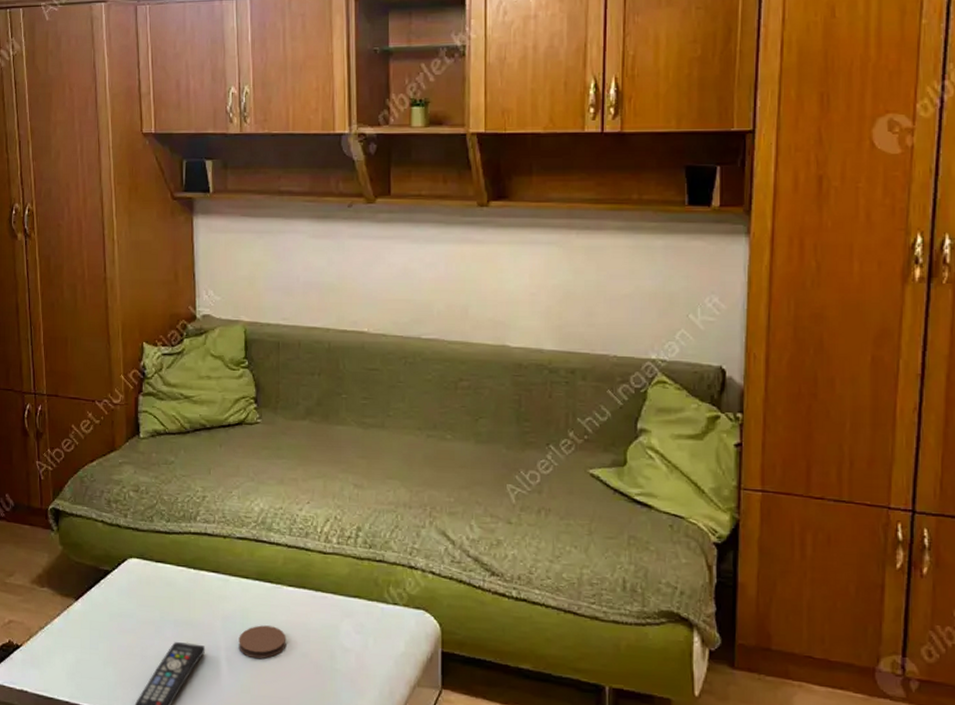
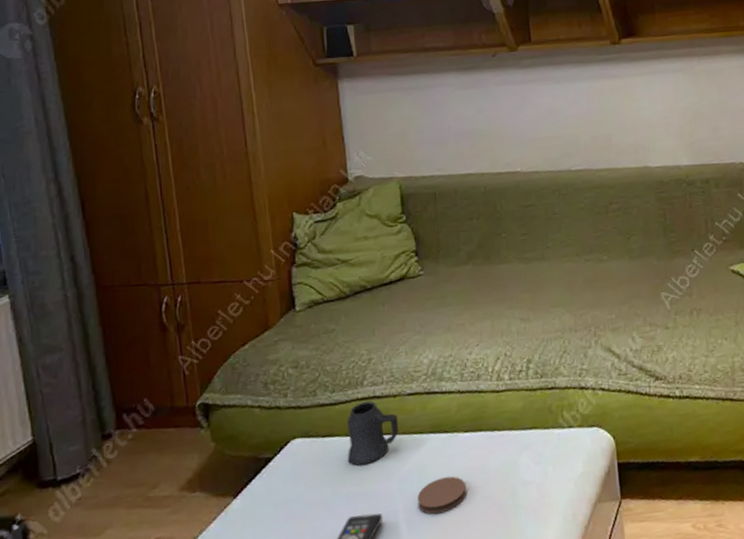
mug: none [178,536,226,597] -> present [347,401,399,466]

